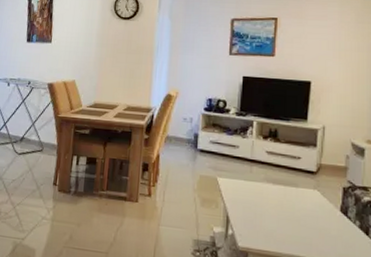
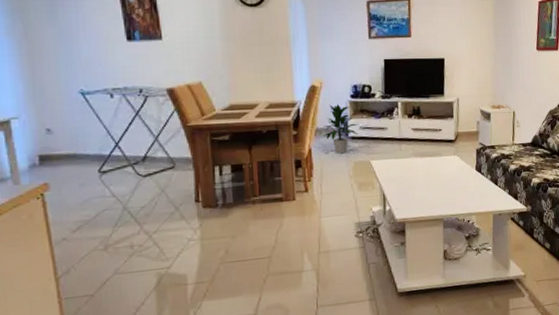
indoor plant: none [173,114,209,165] -> present [324,104,359,154]

